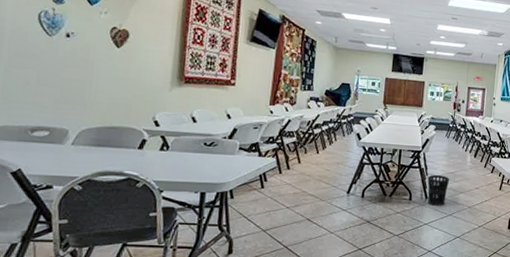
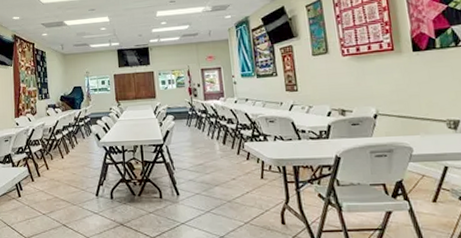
wastebasket: present [427,174,450,206] -> none [175,167,201,203]

